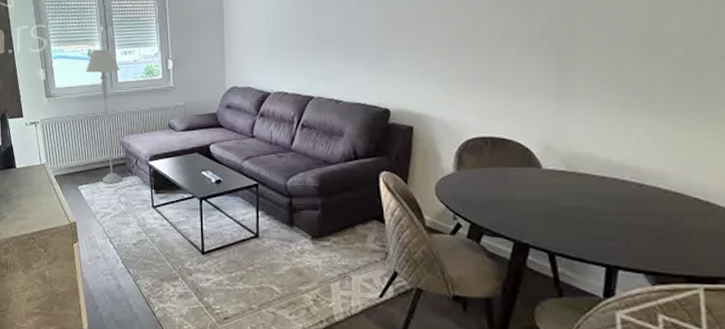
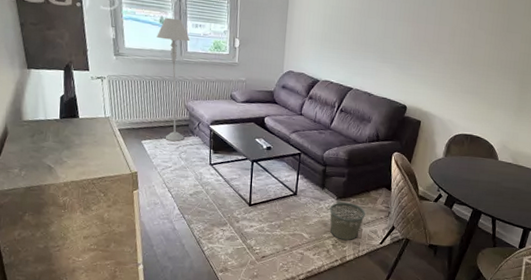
basket: none [303,243,353,294] -> present [329,202,365,241]

